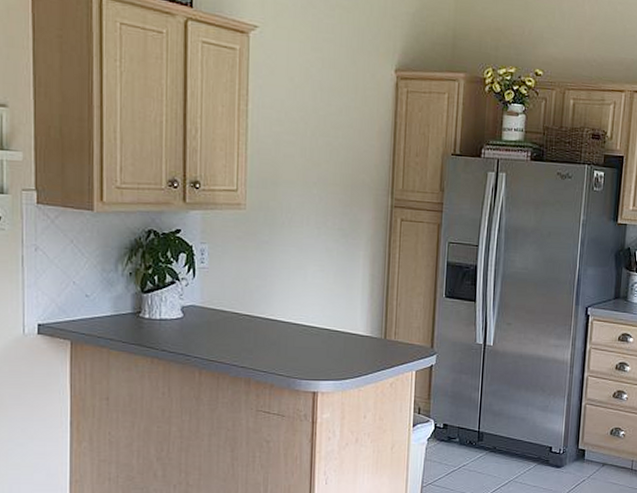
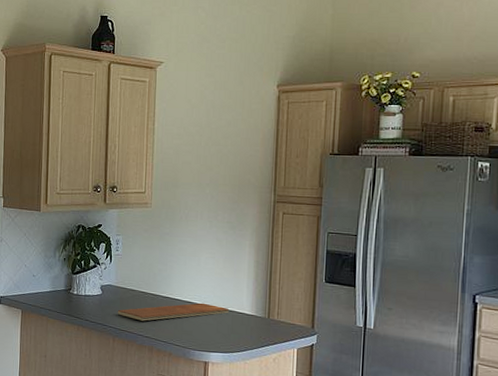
chopping board: none [204,324,341,349] -> present [117,303,230,321]

